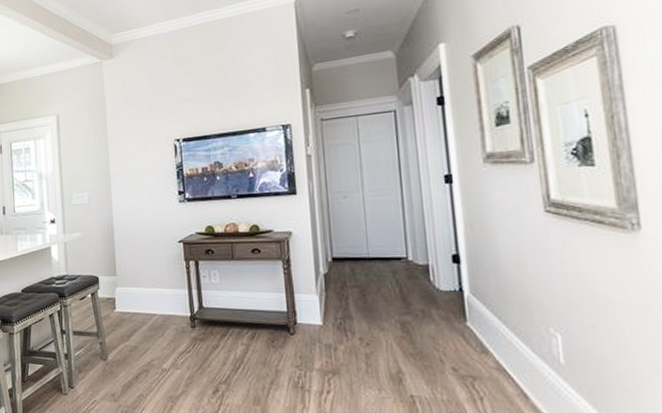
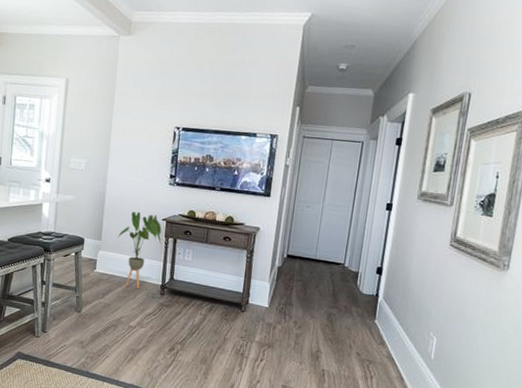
house plant: none [132,237,182,324] -> present [117,211,162,289]

